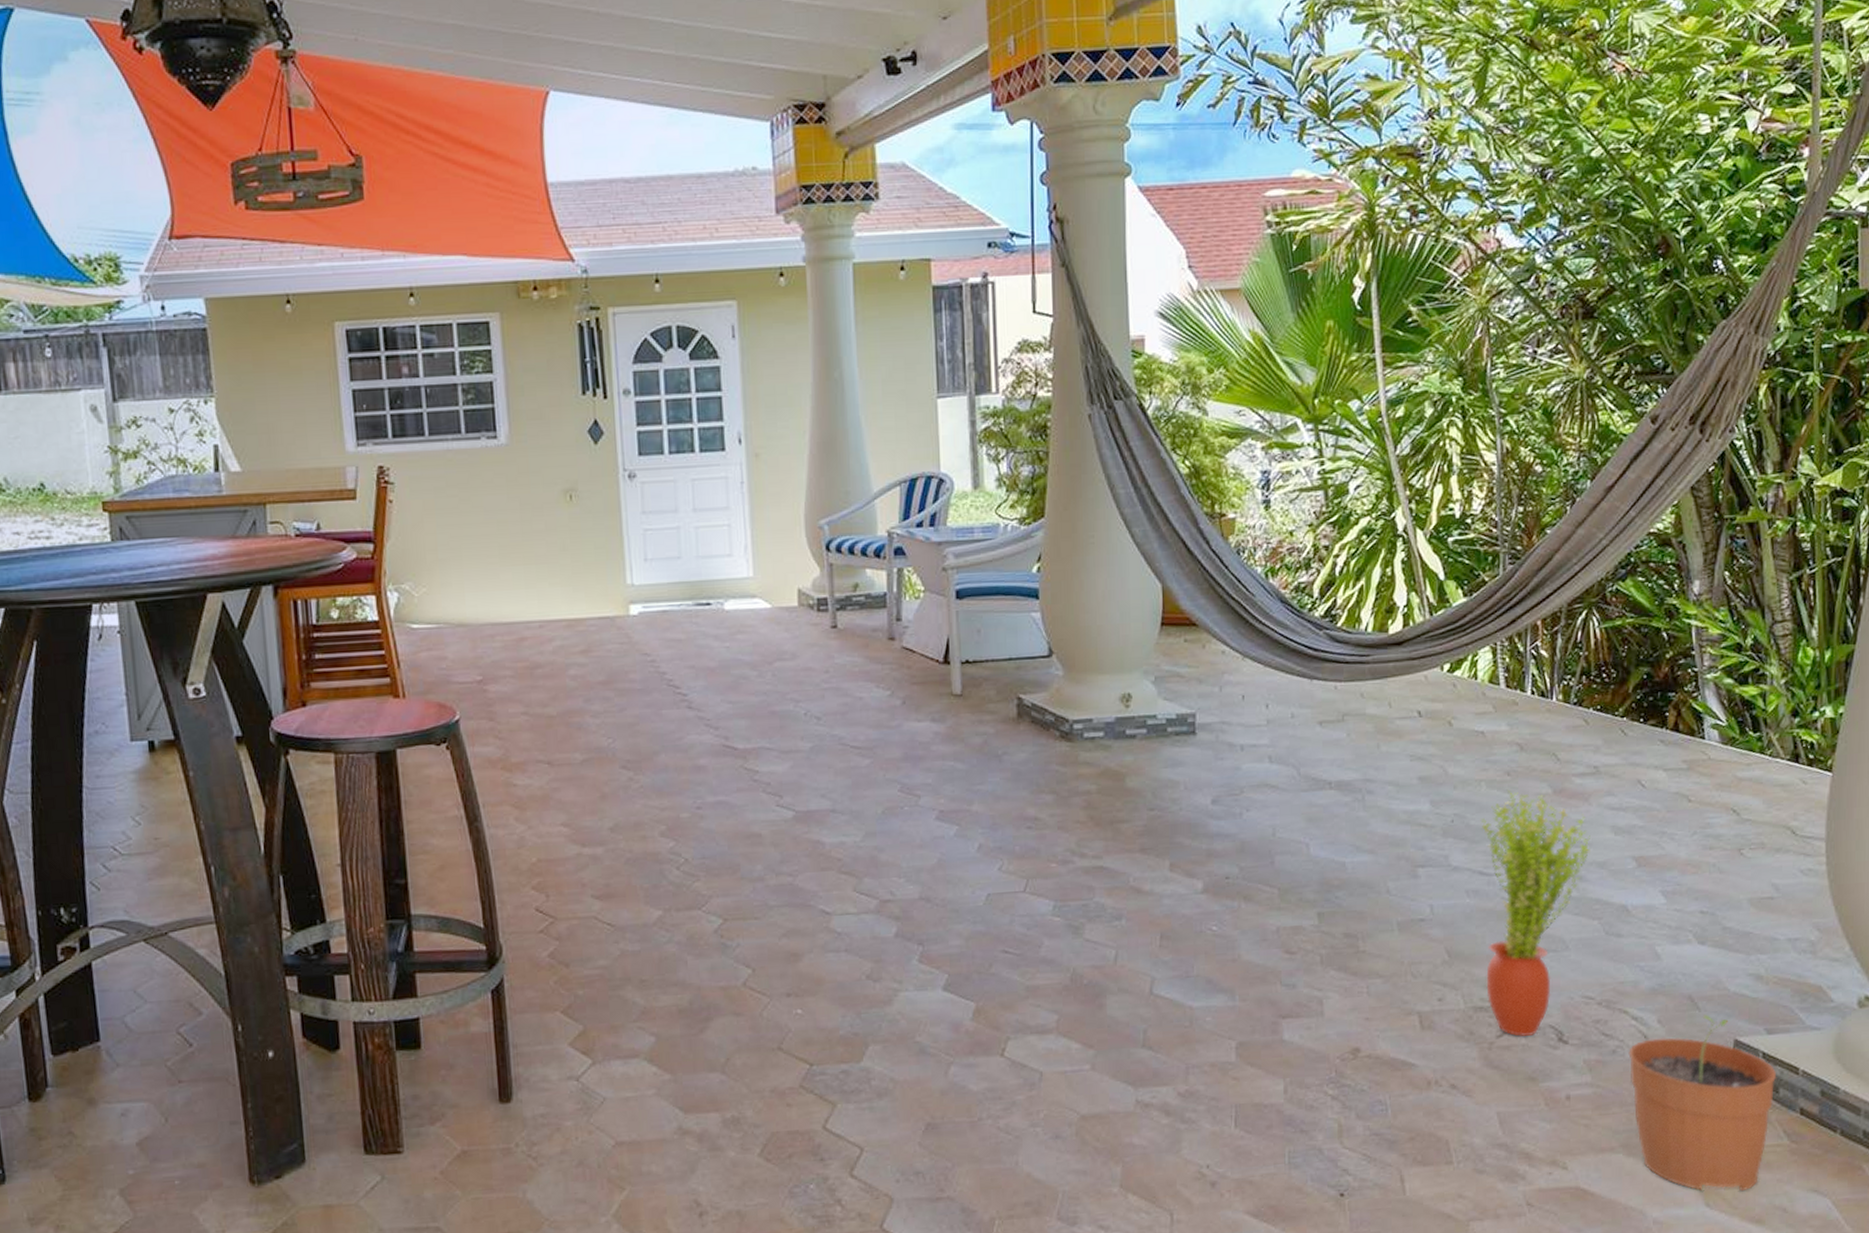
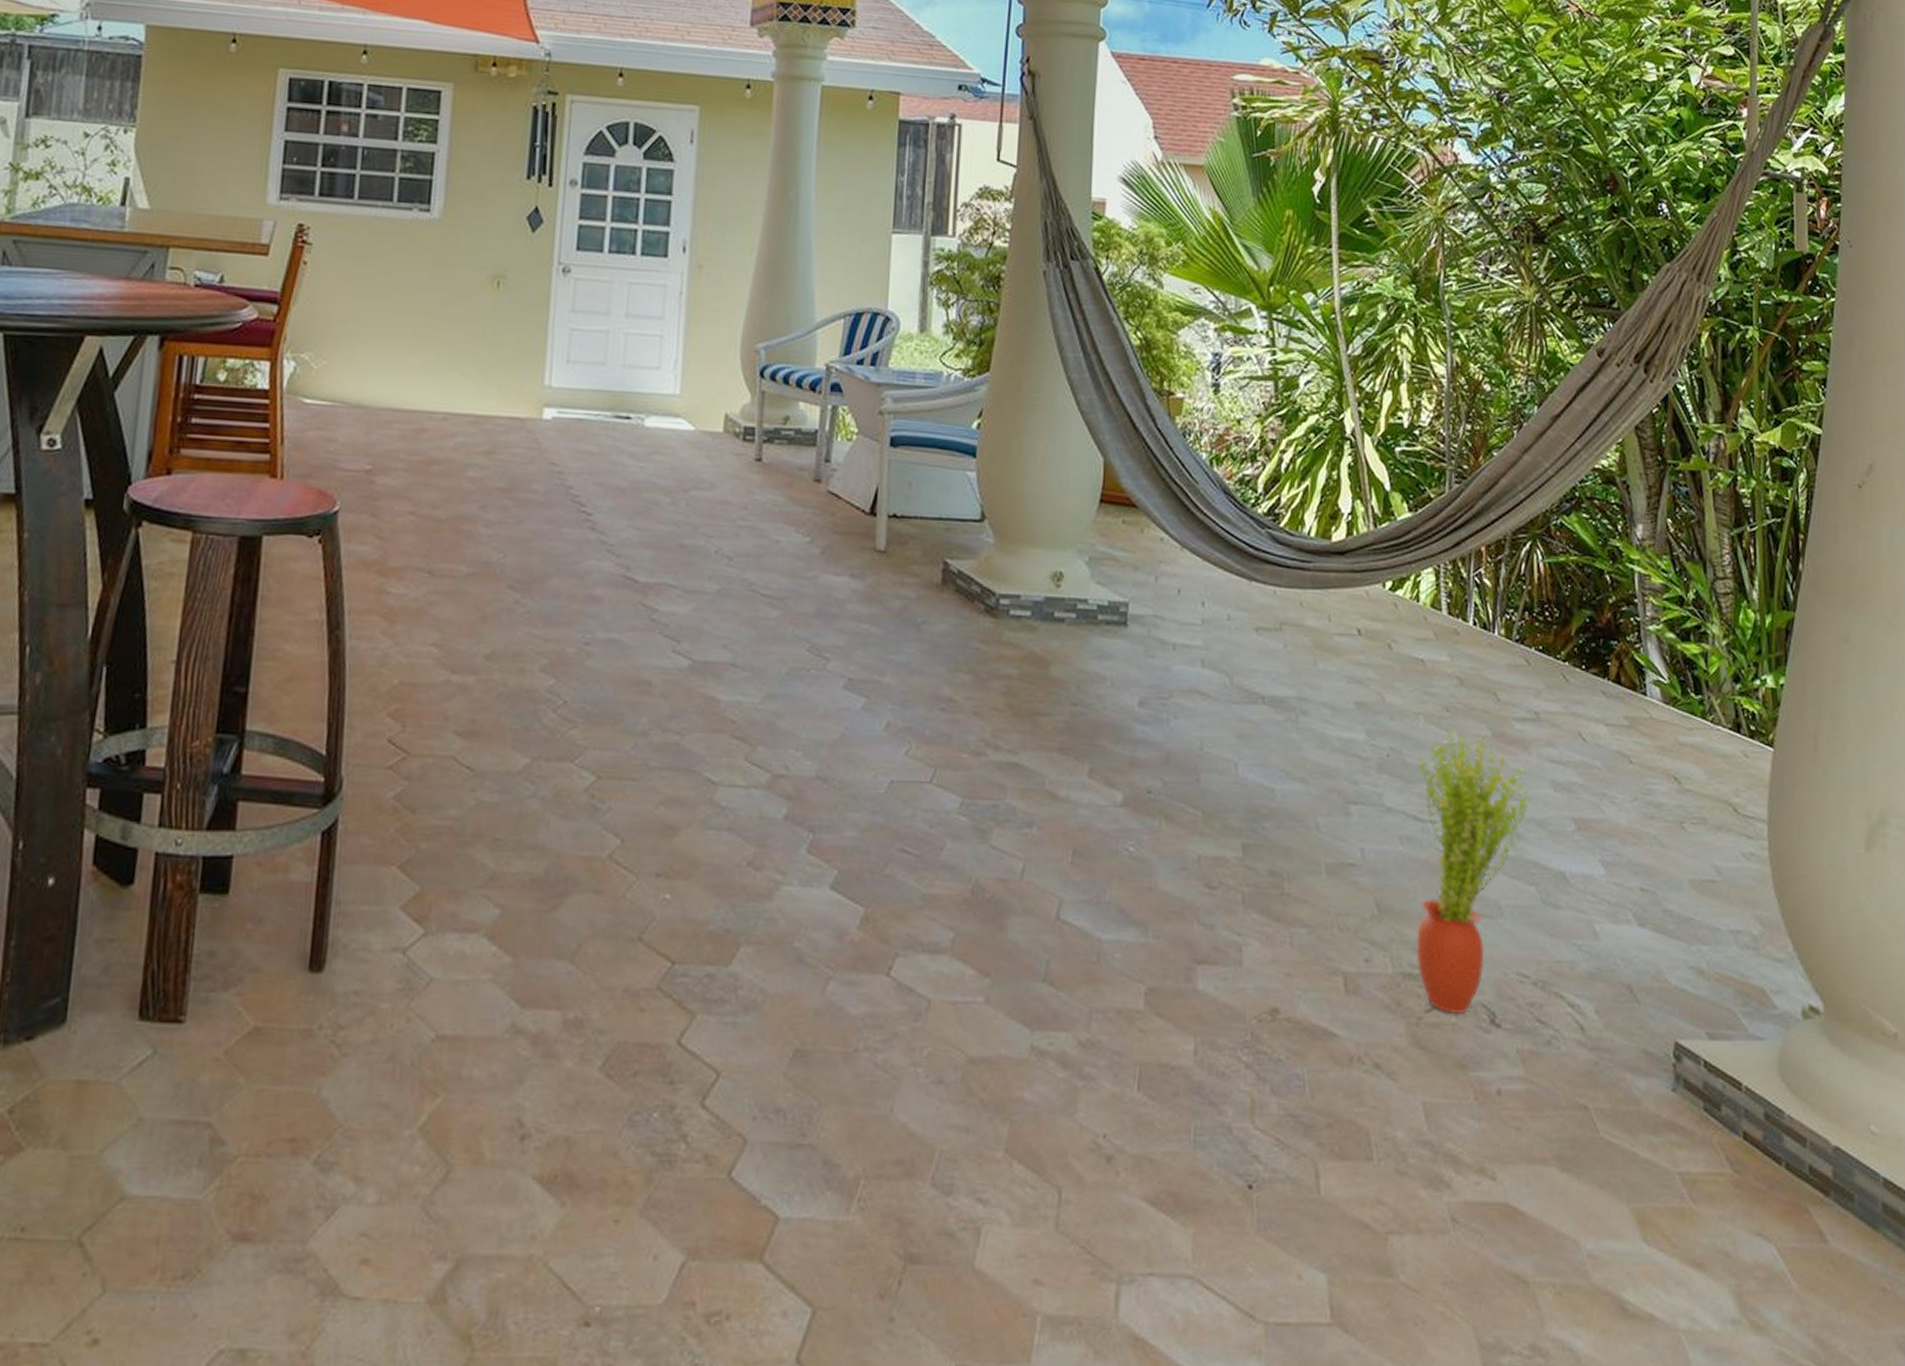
plant pot: present [1628,1014,1777,1192] -> none [1564,1009,1719,1227]

